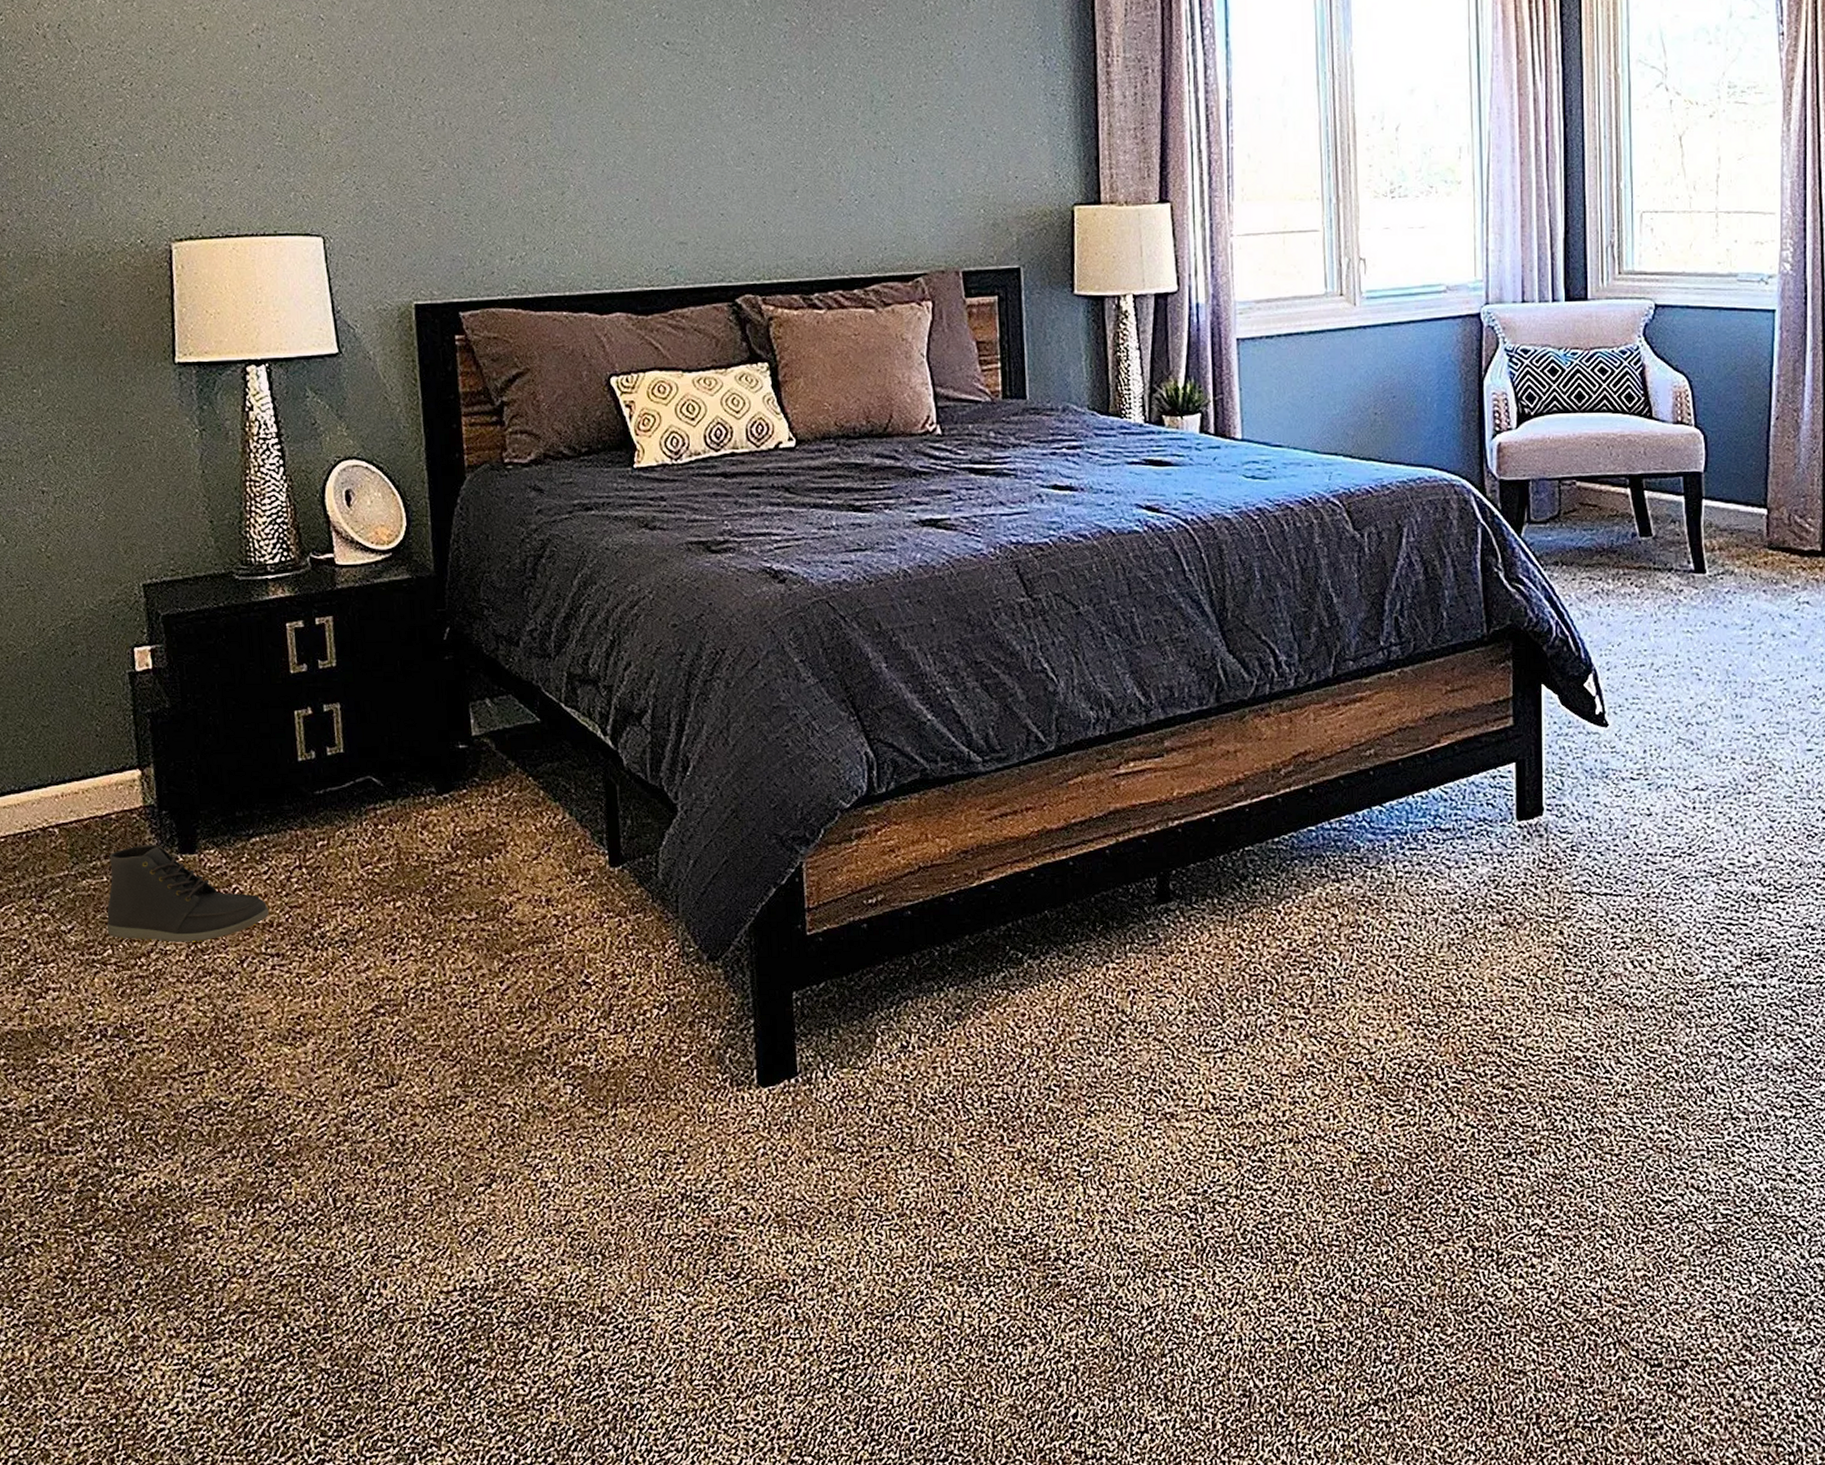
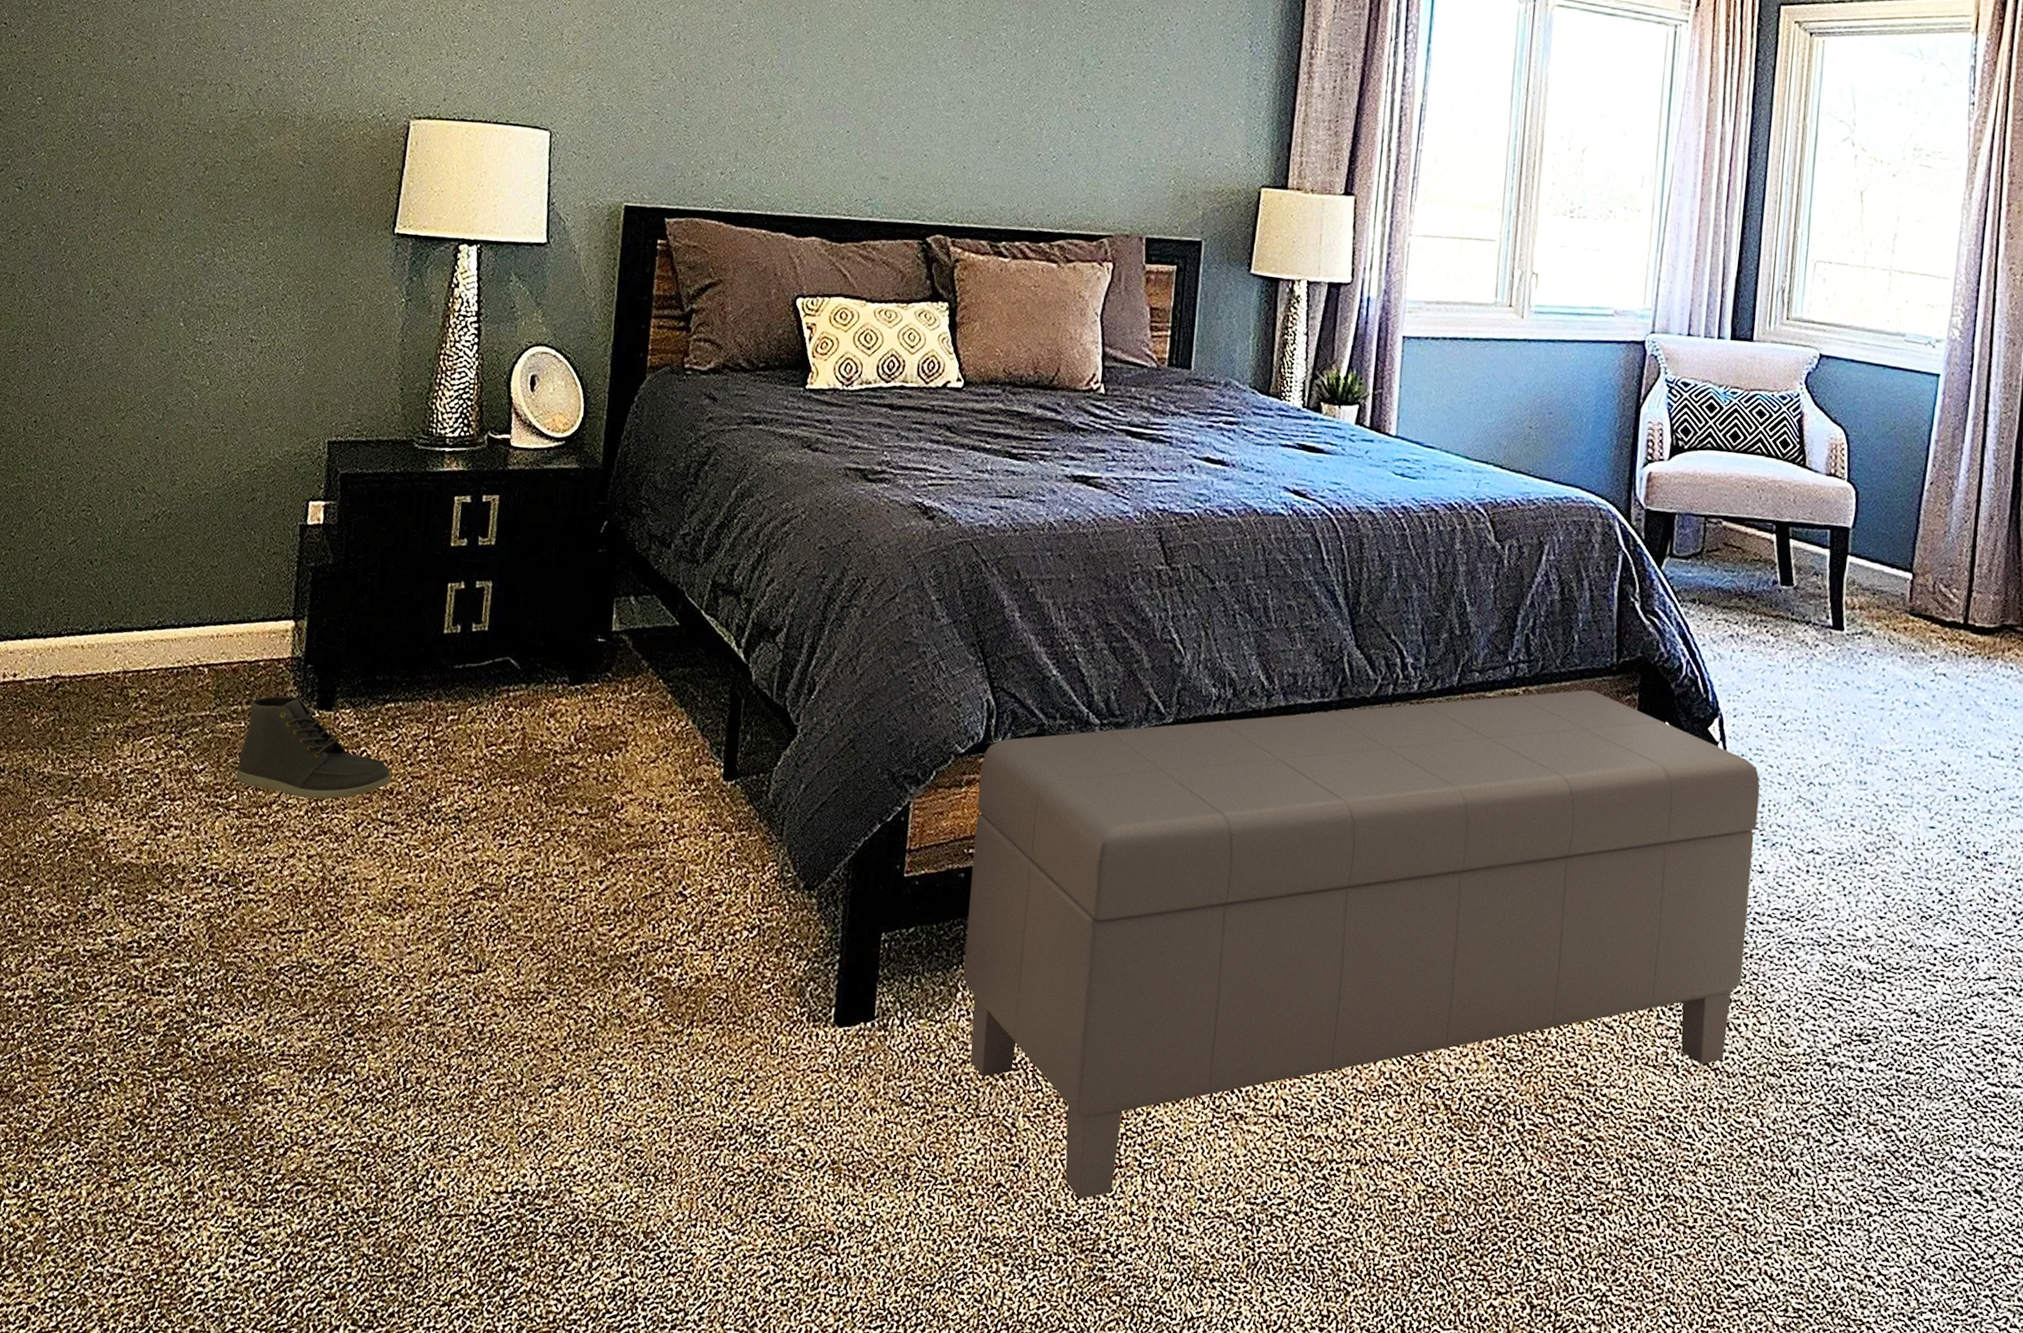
ottoman: none [868,664,1641,1215] -> present [962,690,1761,1200]

